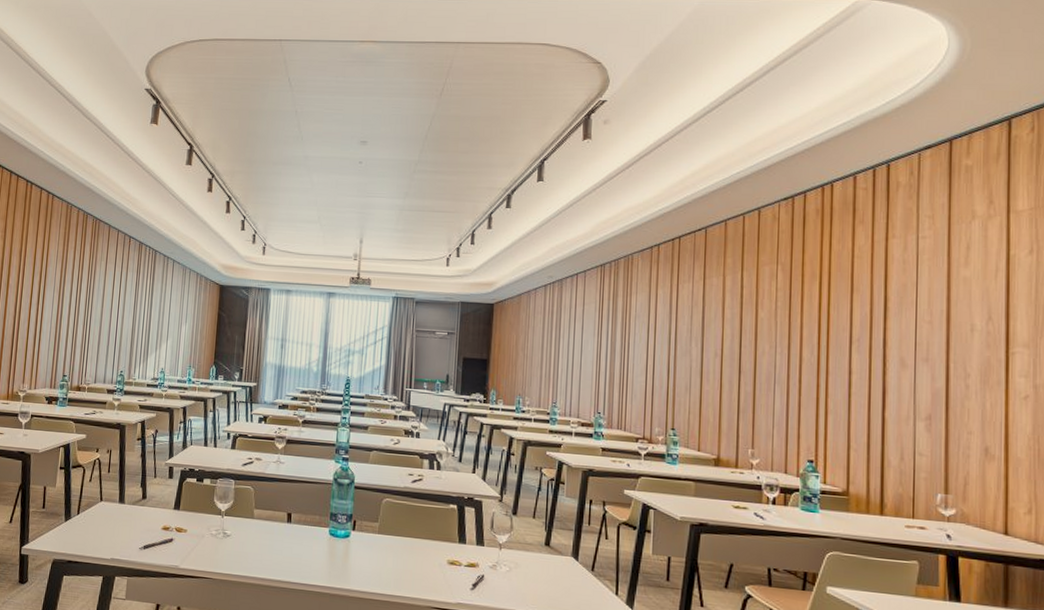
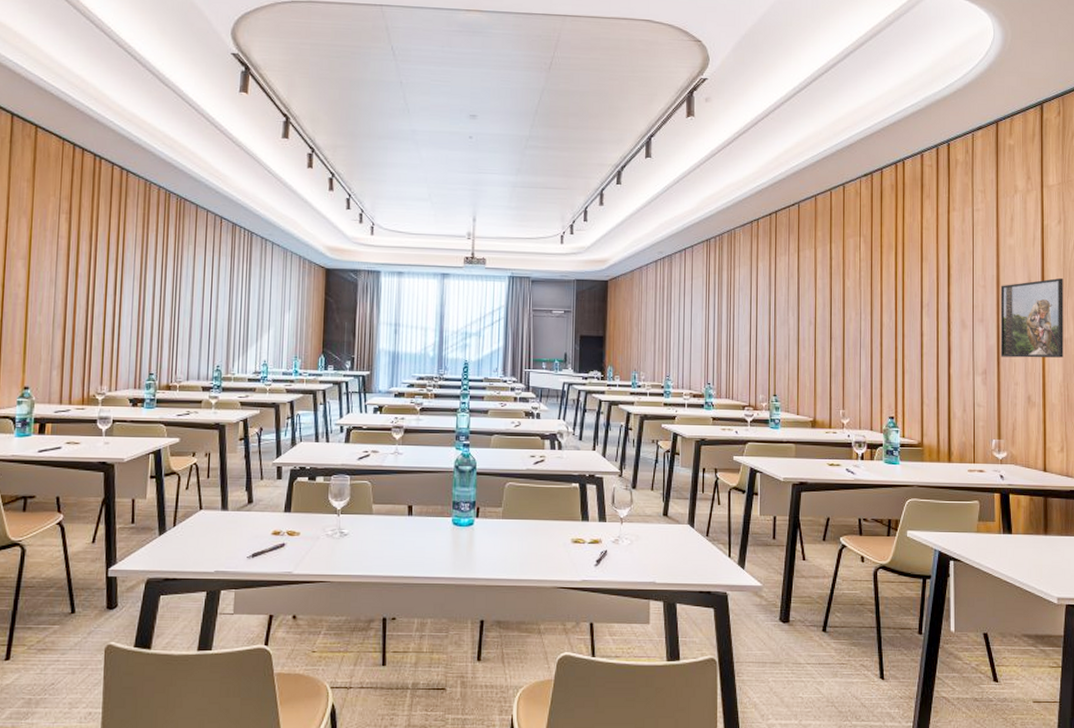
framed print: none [950,315,1035,406] -> present [1000,278,1064,358]

